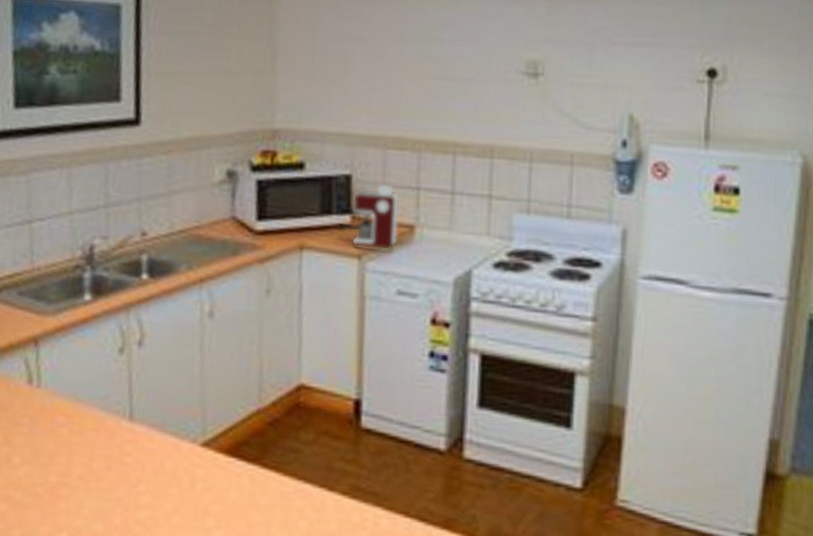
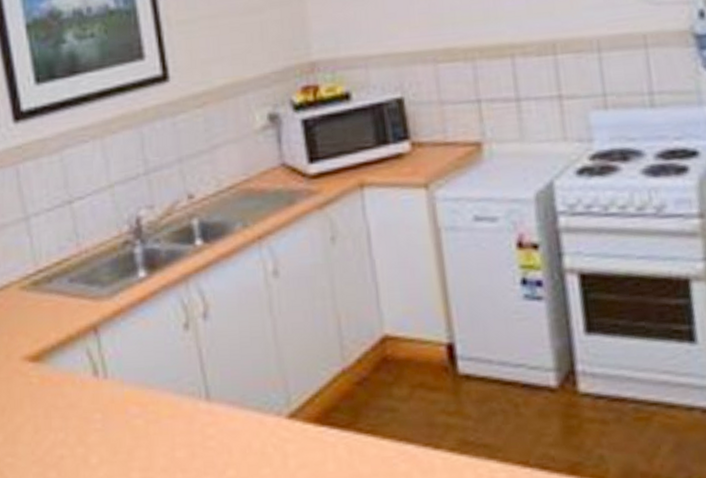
coffee maker: present [338,183,400,250] -> none [394,101,465,177]

